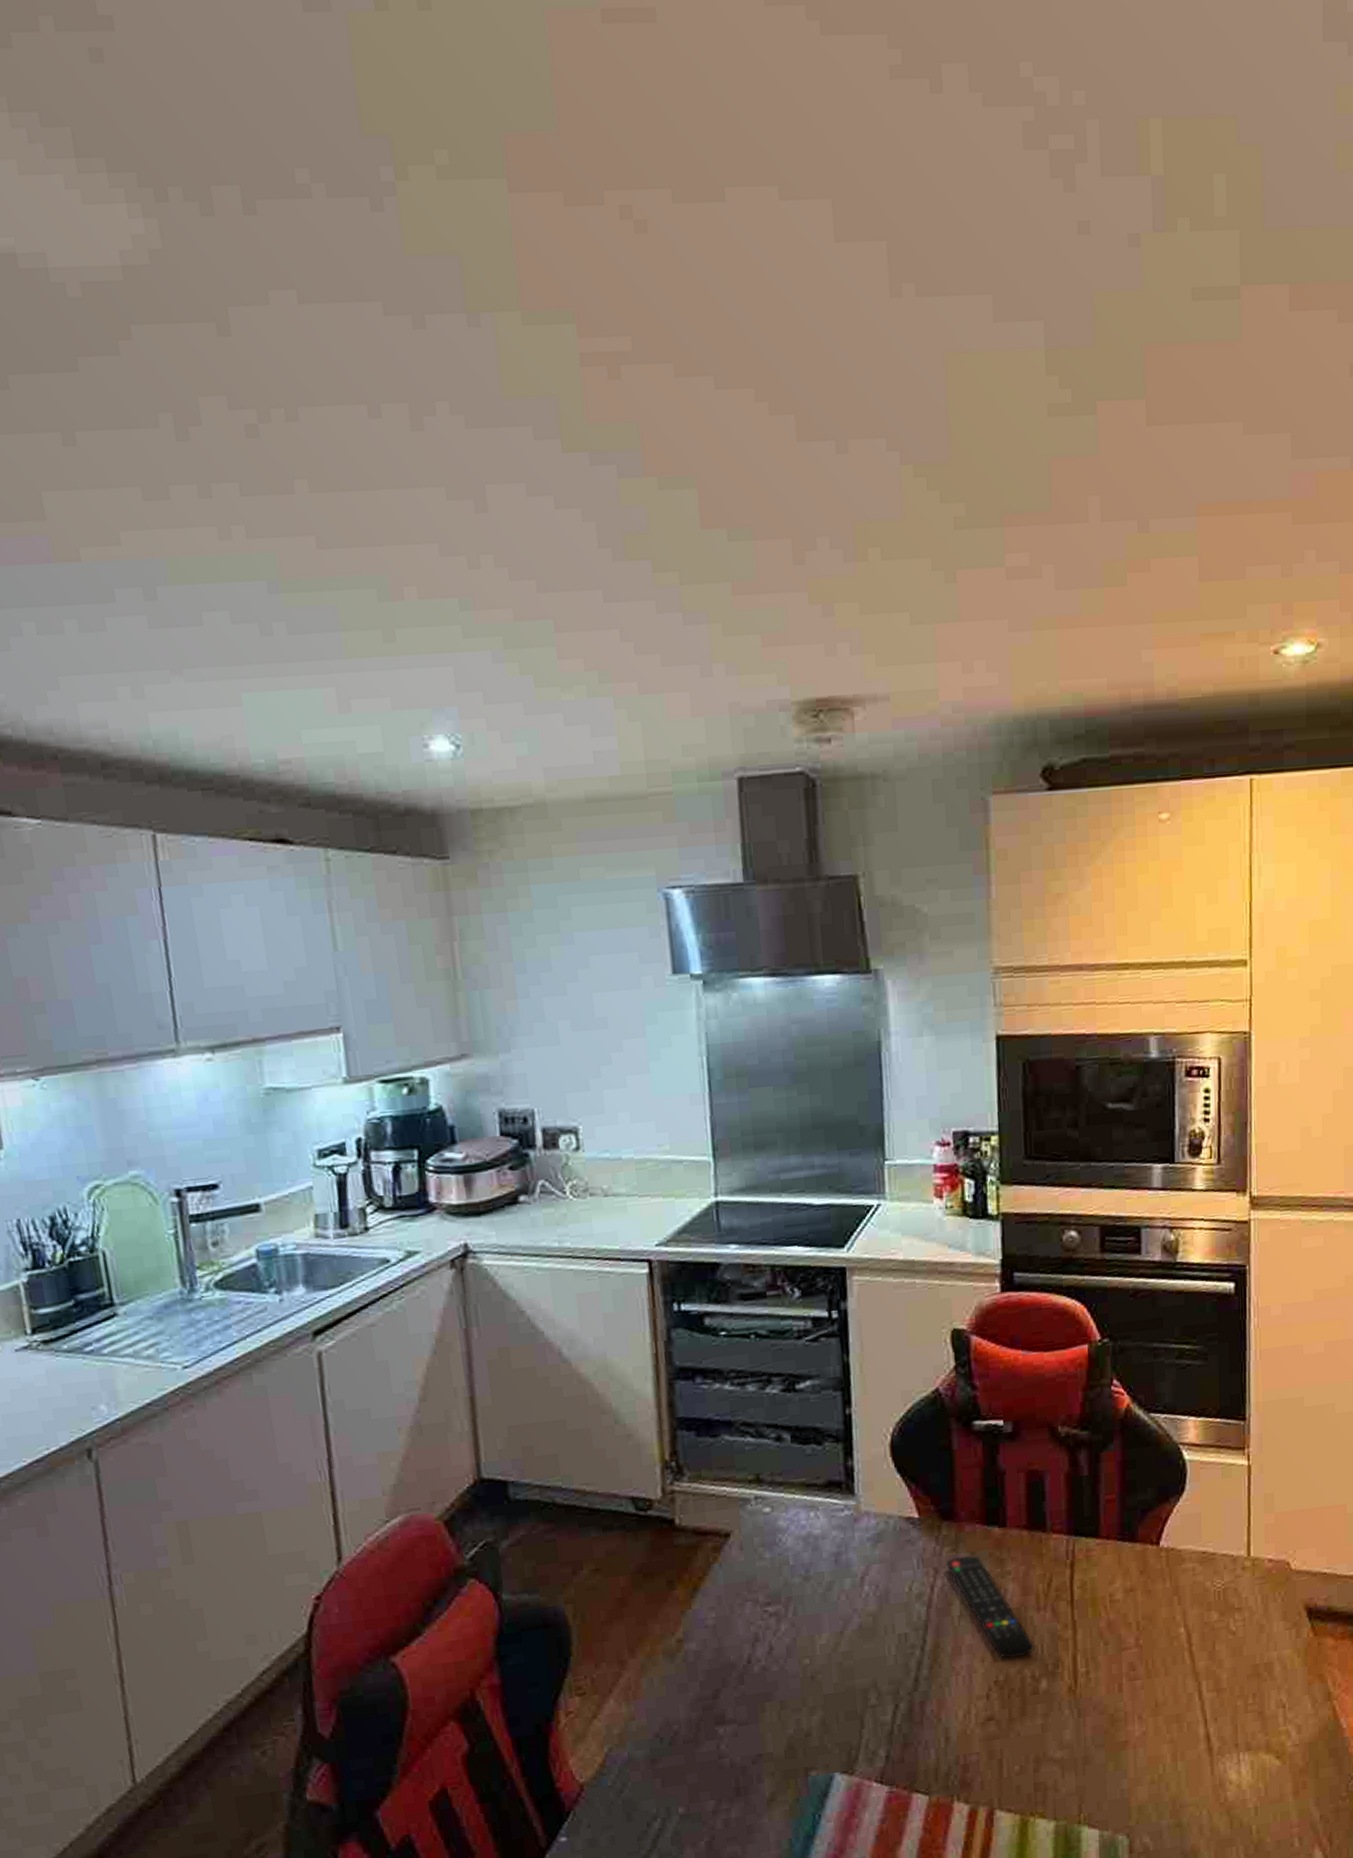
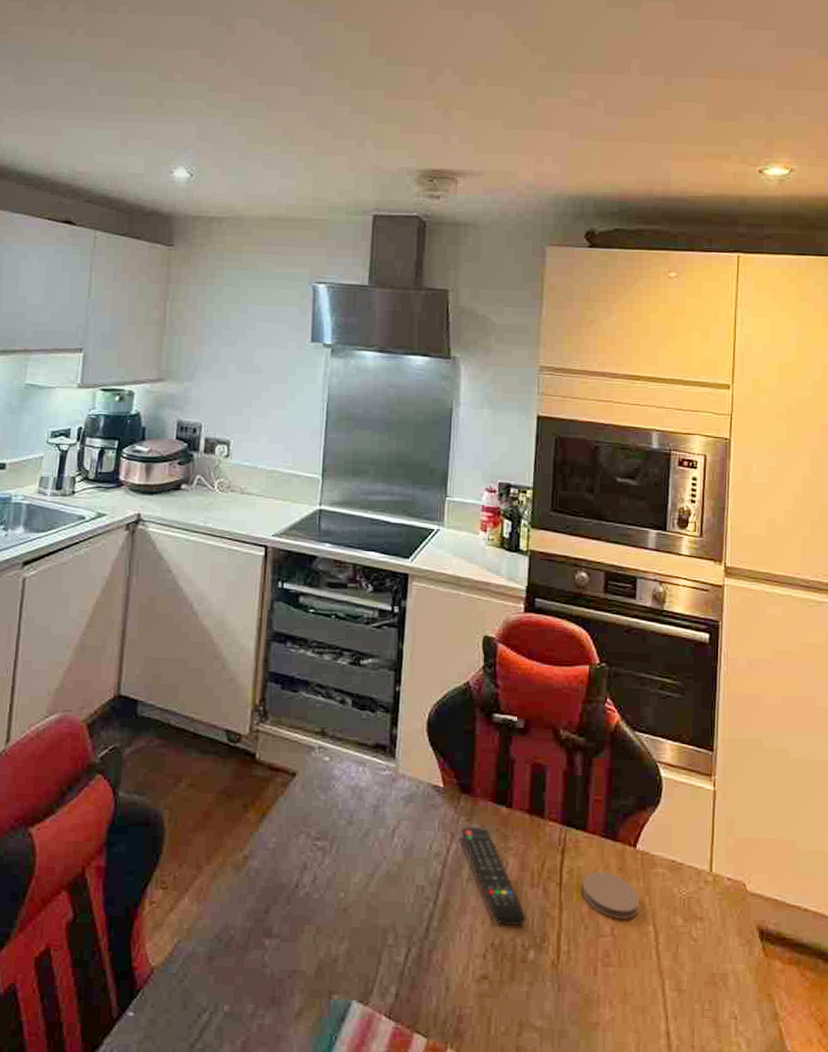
coaster: none [1098,1578,1168,1627] -> present [582,871,640,919]

